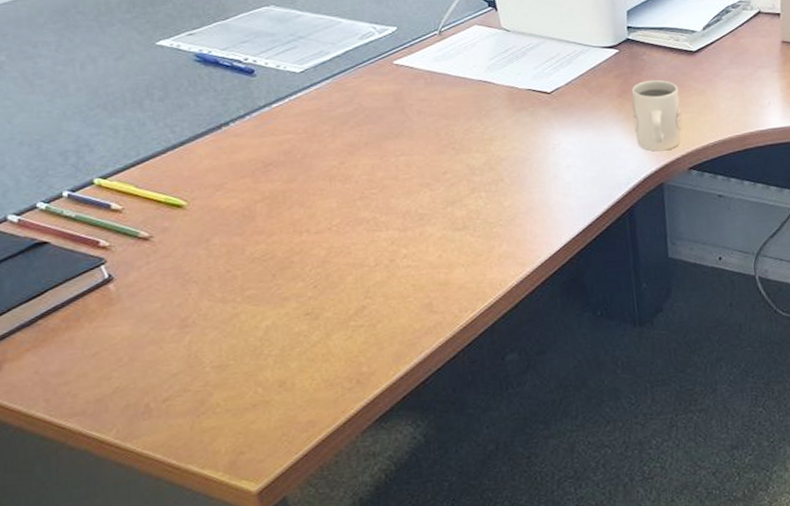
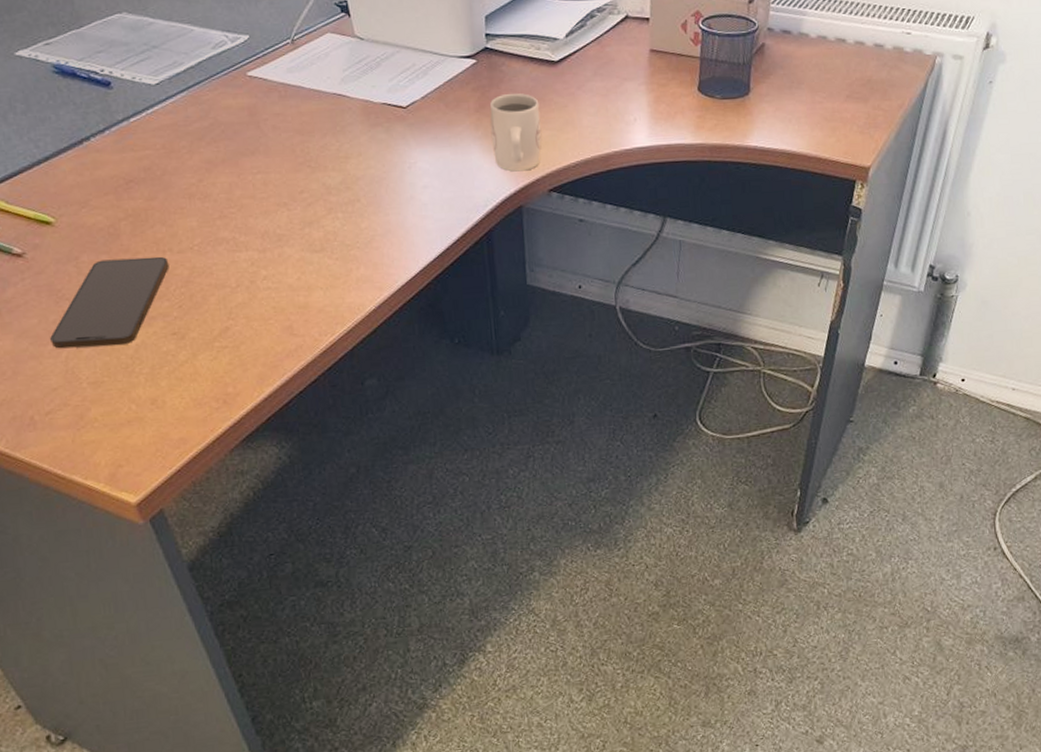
phone: none [173,237,306,333] -> present [50,256,169,349]

